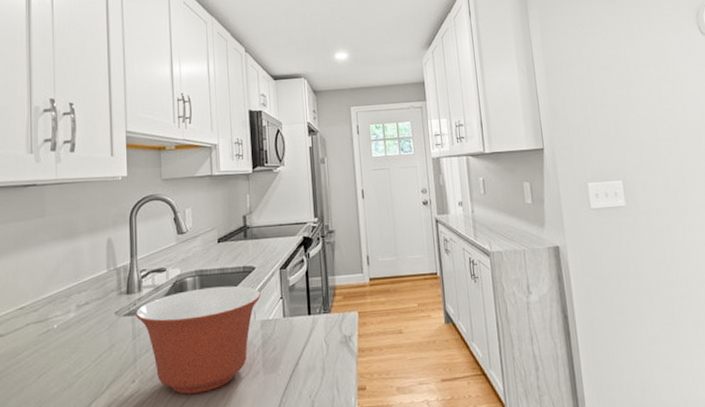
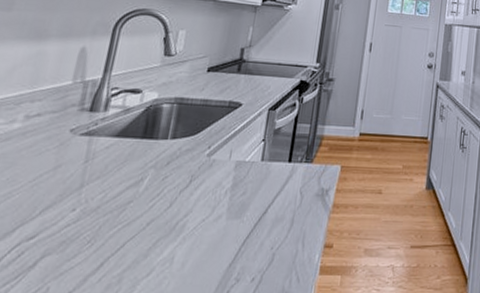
mixing bowl: present [135,286,261,394] -> none [93,117,243,231]

